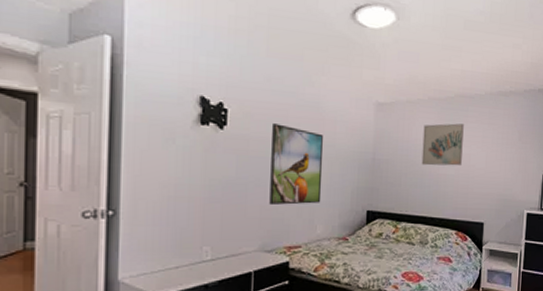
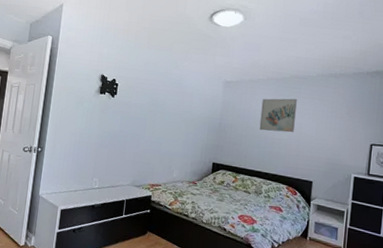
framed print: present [269,123,323,206] -> none [141,94,183,154]

